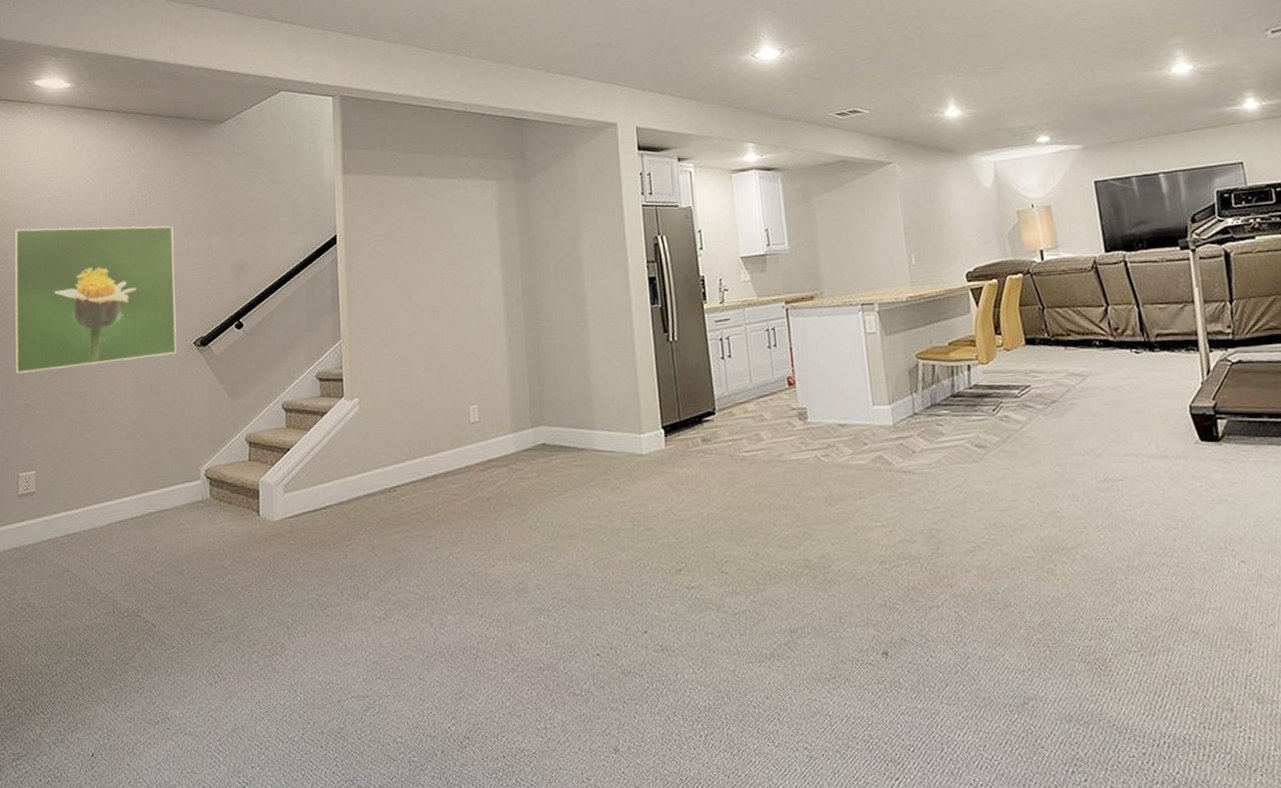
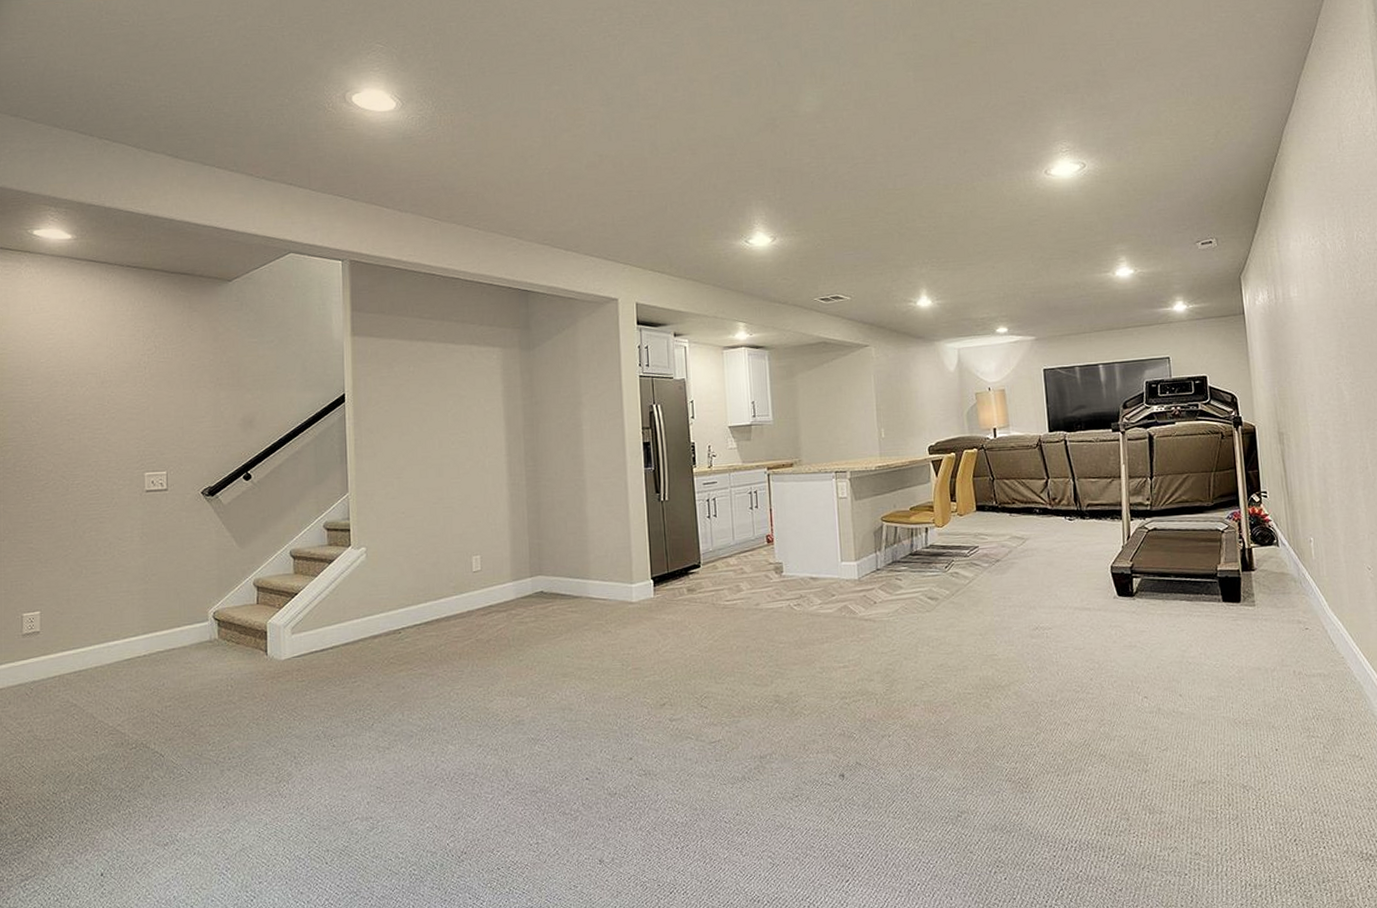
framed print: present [13,225,176,374] -> none [14,377,184,518]

